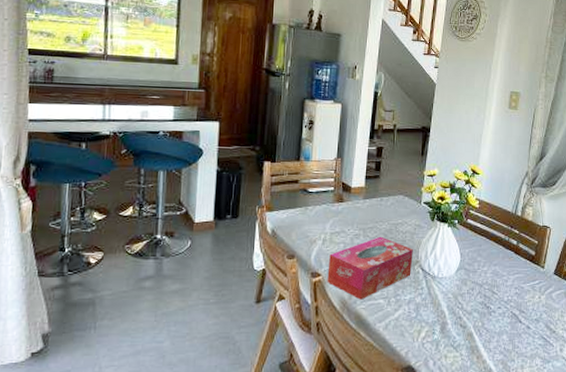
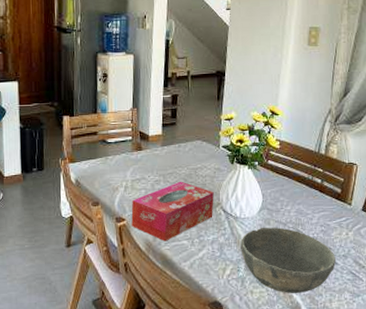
bowl: none [437,287,528,358] -> present [241,227,336,293]

